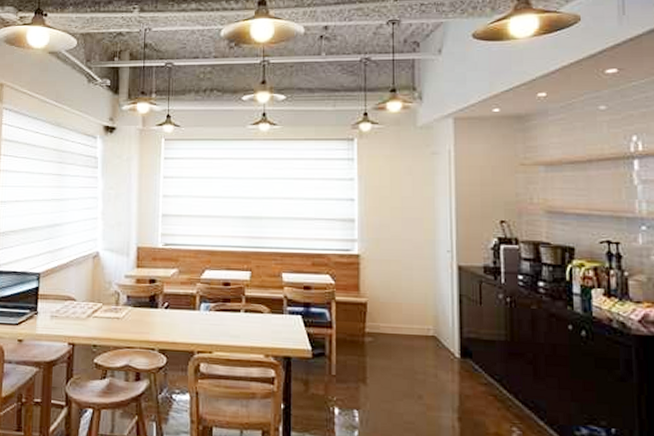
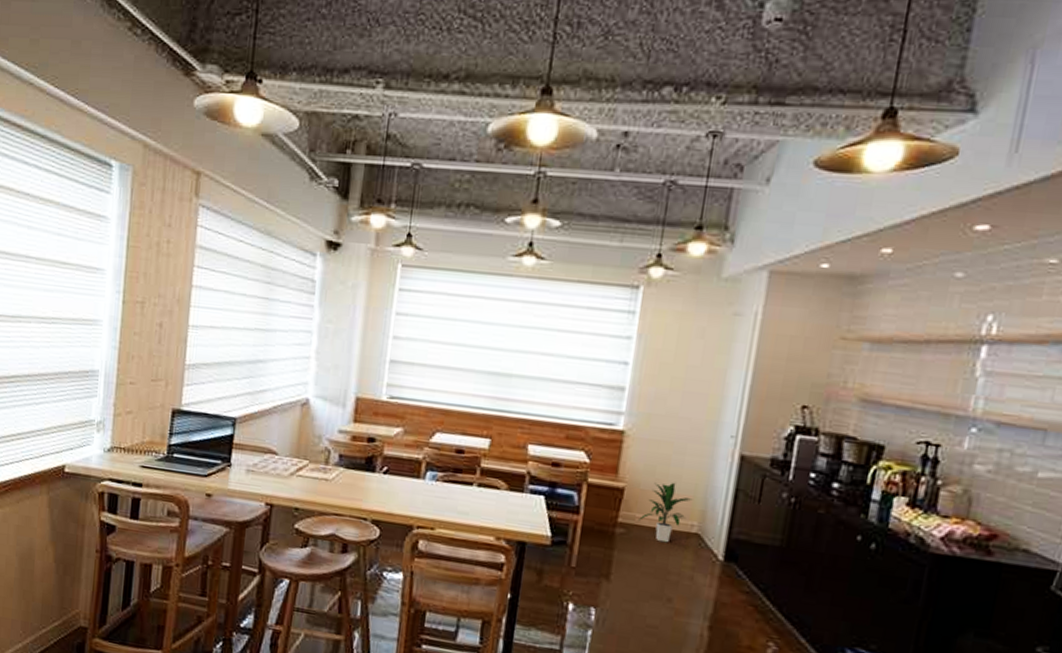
indoor plant: none [383,293,425,347] -> present [638,482,693,543]

